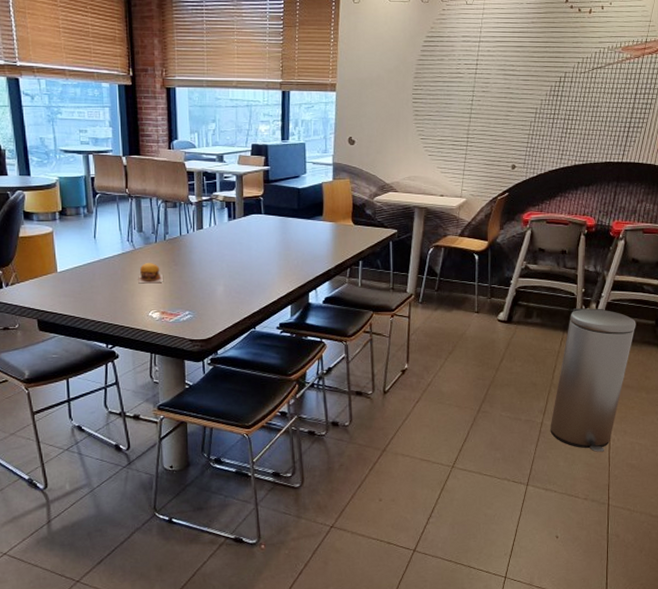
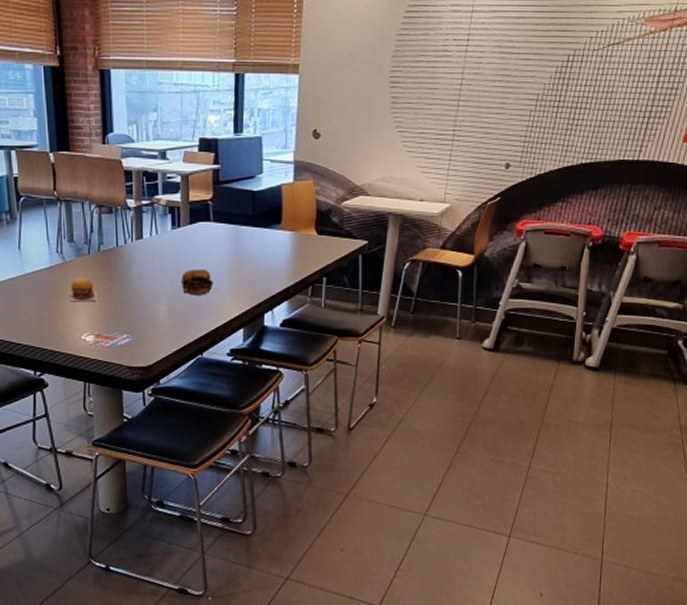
hamburger: none [236,254,265,277] -> present [180,269,213,295]
pedal bin: present [550,308,636,453] -> none [538,335,645,502]

